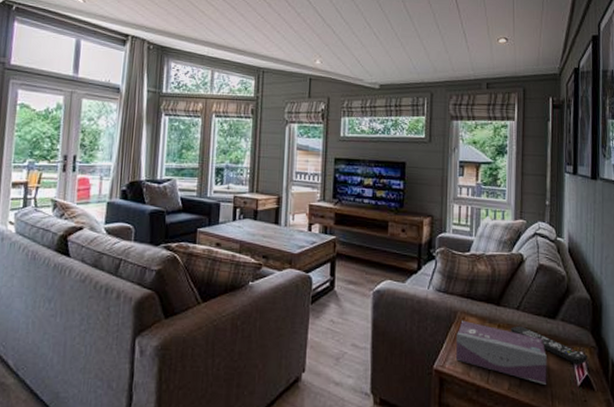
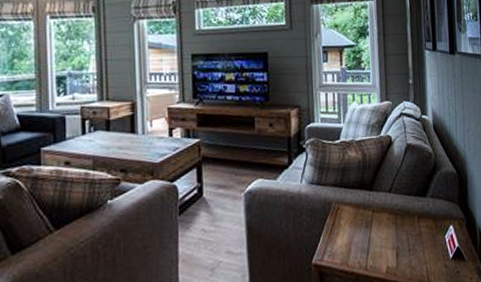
tissue box: present [455,320,547,384] -> none [332,210,422,263]
remote control: present [510,325,587,365] -> none [384,208,457,238]

